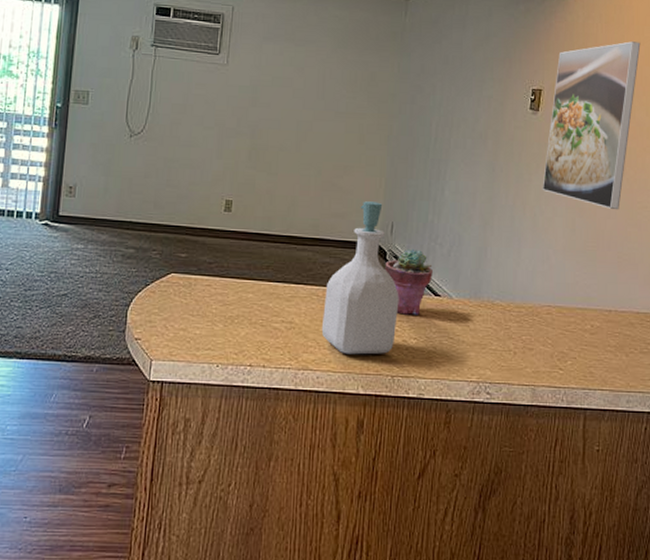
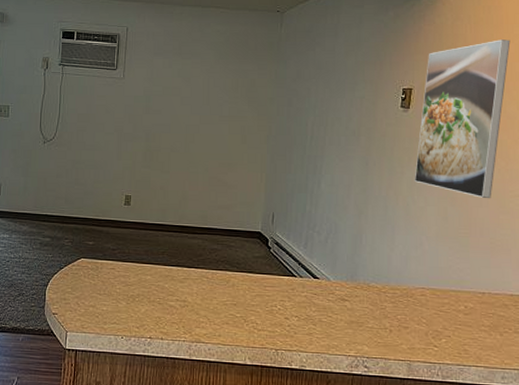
soap bottle: present [321,201,399,355] -> none [211,194,281,330]
potted succulent: present [384,248,433,315] -> none [266,236,311,296]

